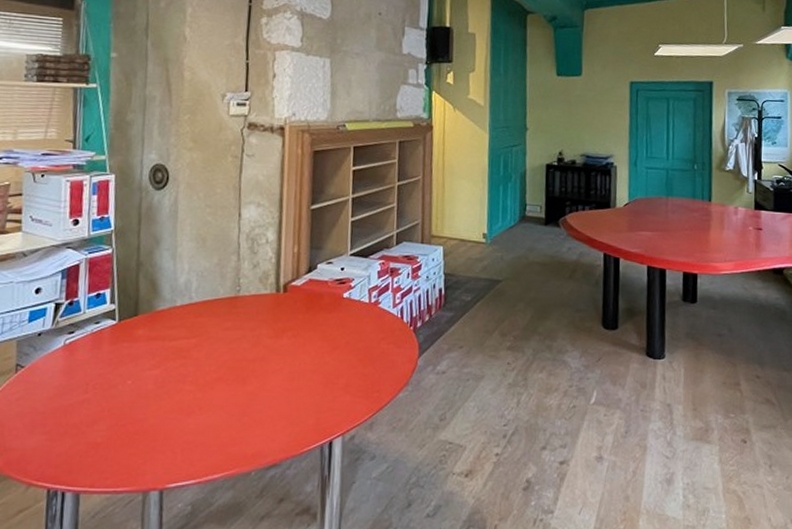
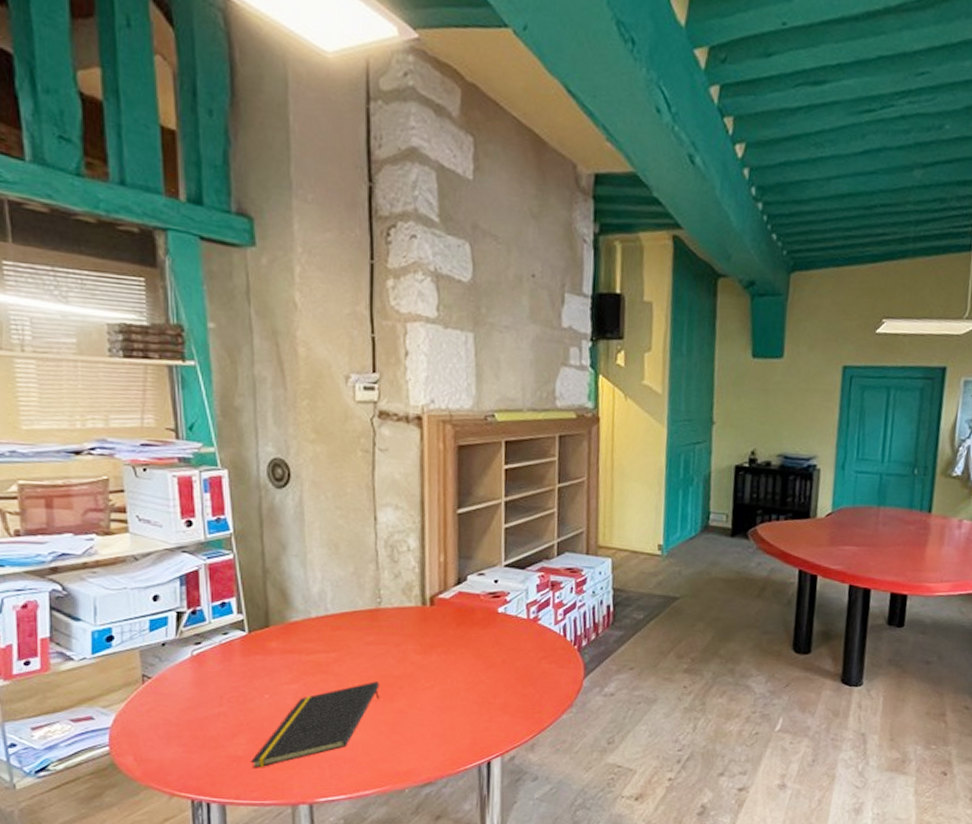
notepad: none [108,365,234,455] -> present [251,681,380,768]

